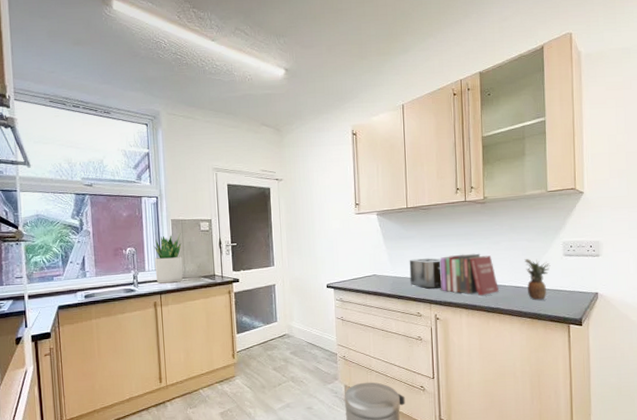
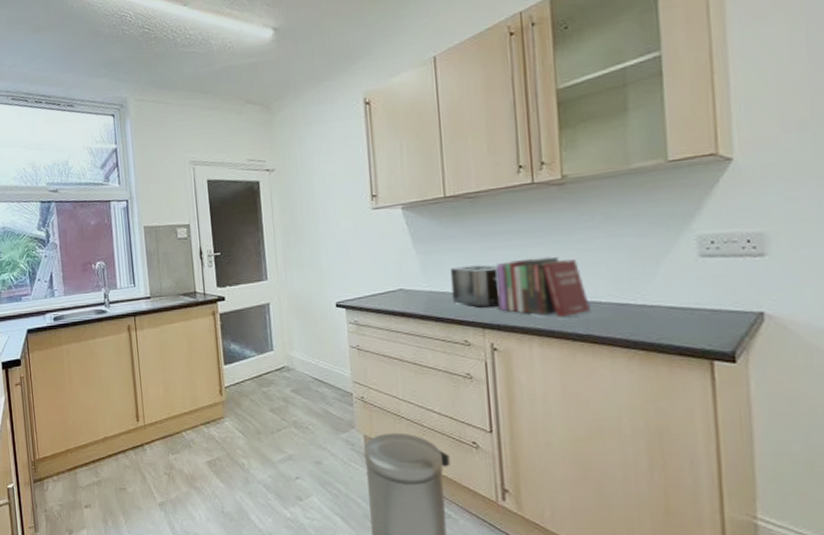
planter: present [153,233,183,284] -> none [125,242,160,303]
fruit: present [524,259,550,301] -> none [631,262,677,325]

